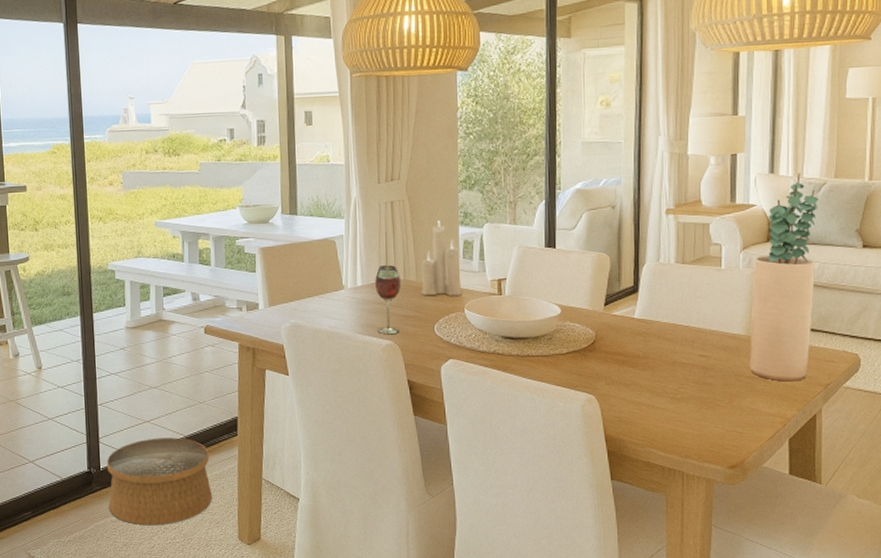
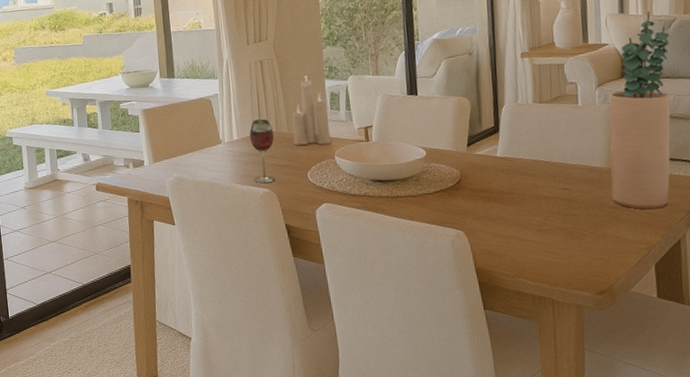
woven basket: present [106,437,212,526] -> none [14,286,111,367]

